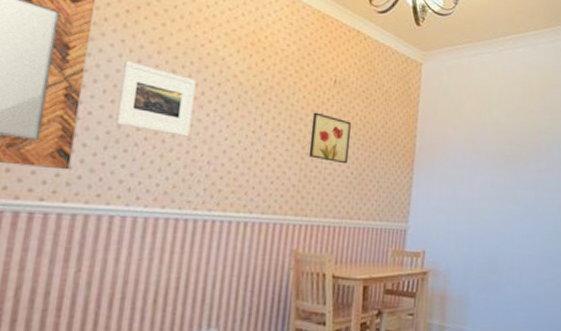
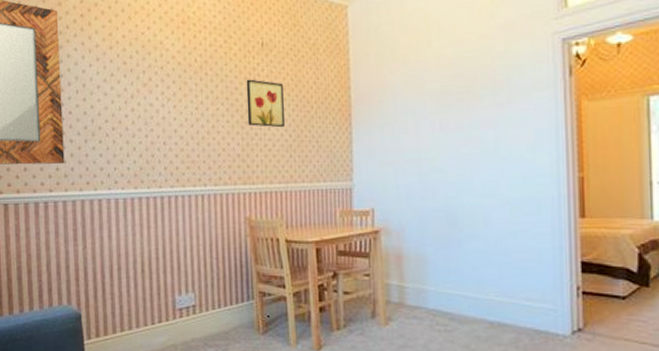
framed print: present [116,61,197,137] -> none [87,61,146,122]

